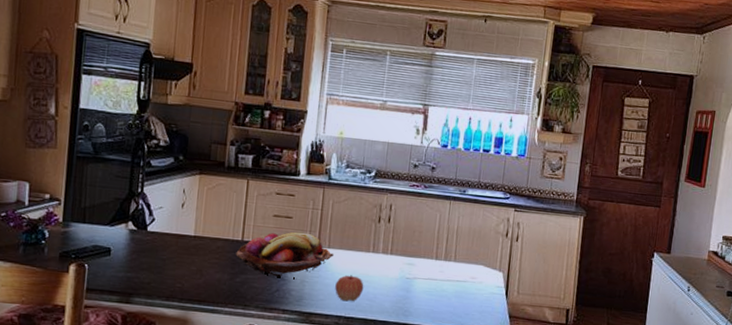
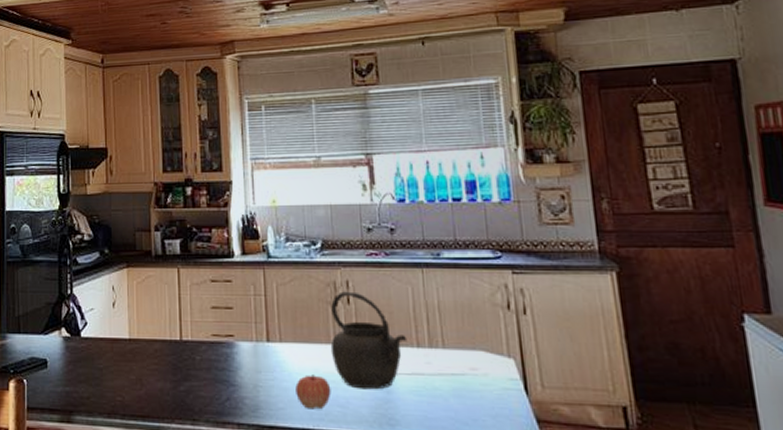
fruit basket: present [236,232,334,277] -> none [176,325,288,382]
kettle: none [368,212,429,289] -> present [330,291,408,390]

